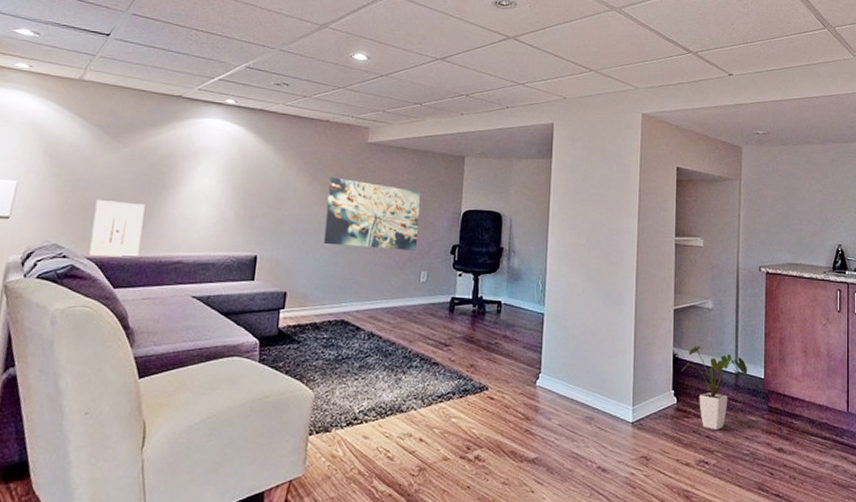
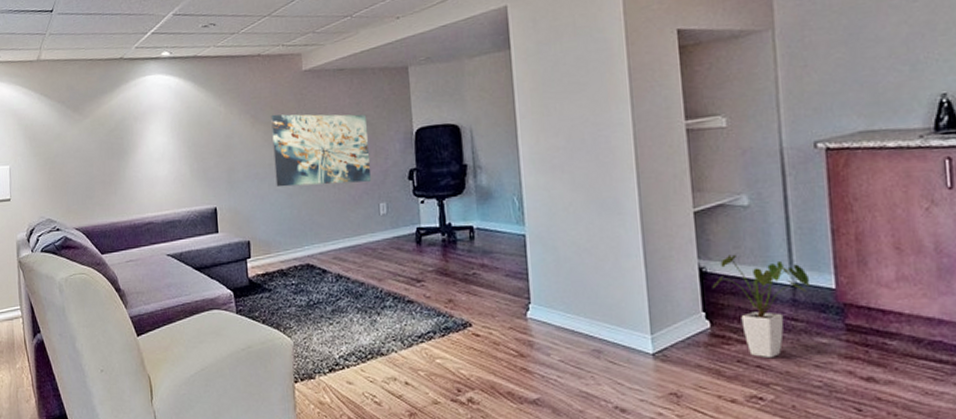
wall art: present [89,200,145,257] -> none [72,171,116,226]

